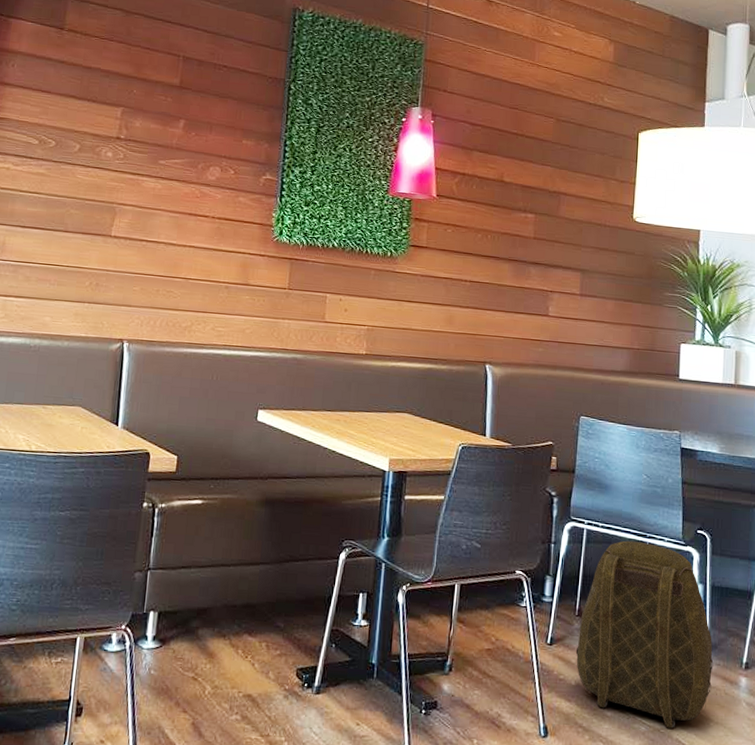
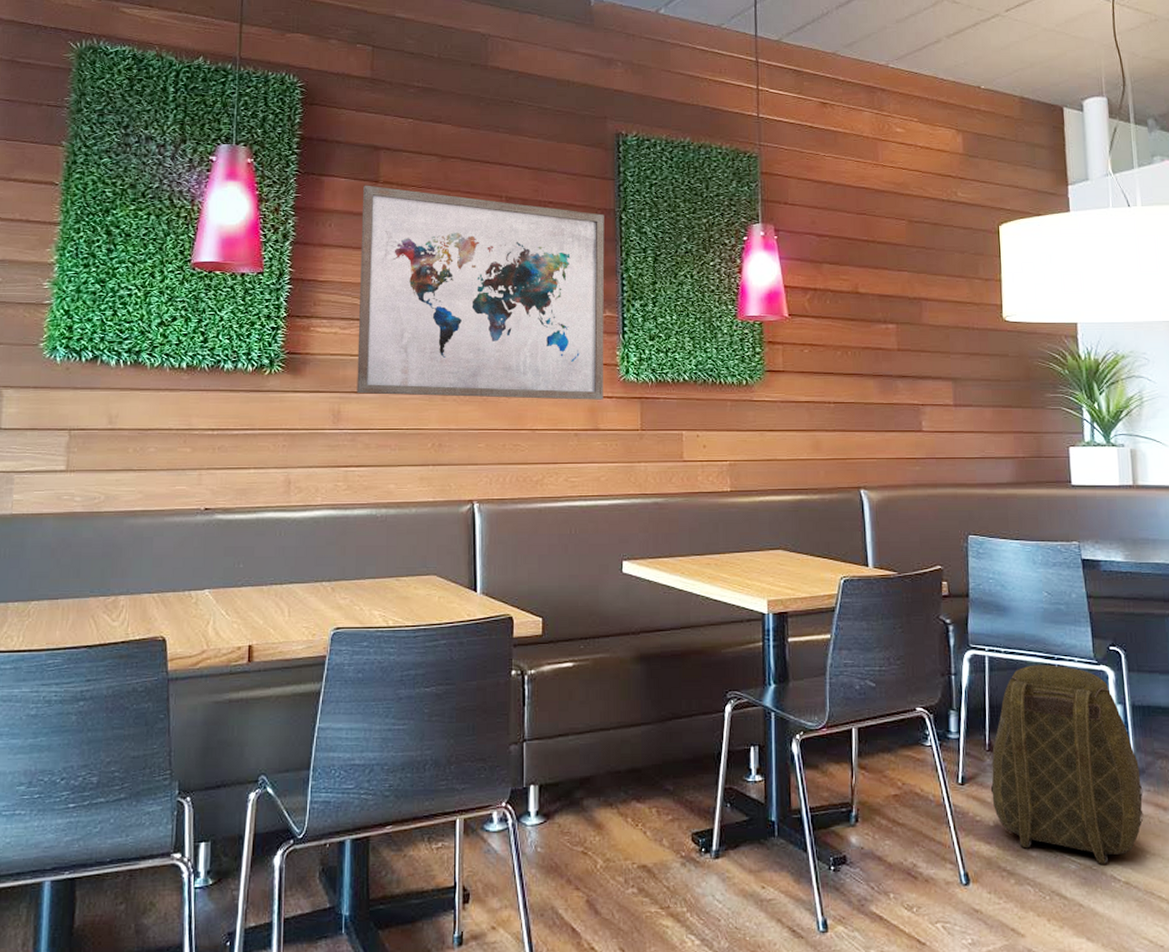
wall art: none [23,31,274,257] -> present [357,185,605,400]

